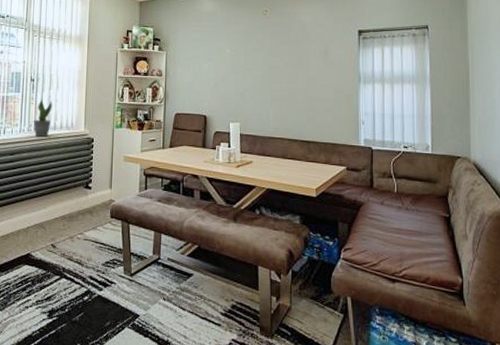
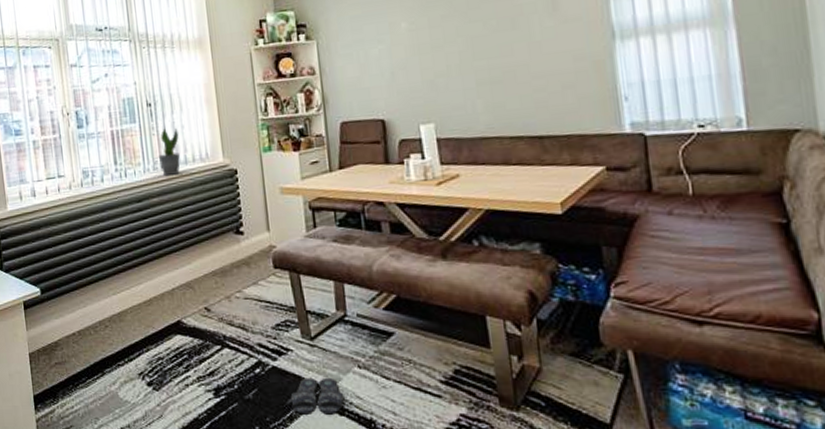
slippers: none [108,305,150,336] -> present [290,377,344,415]

